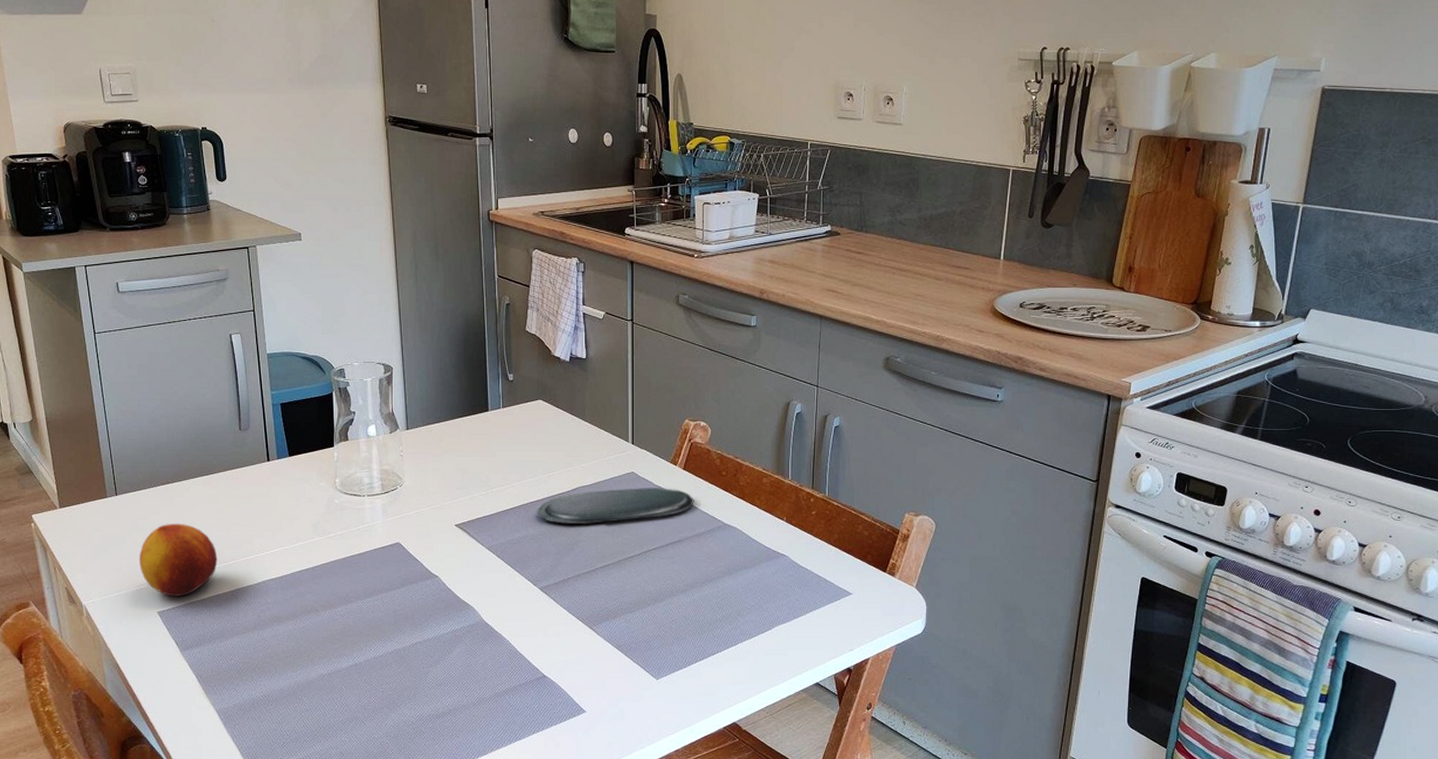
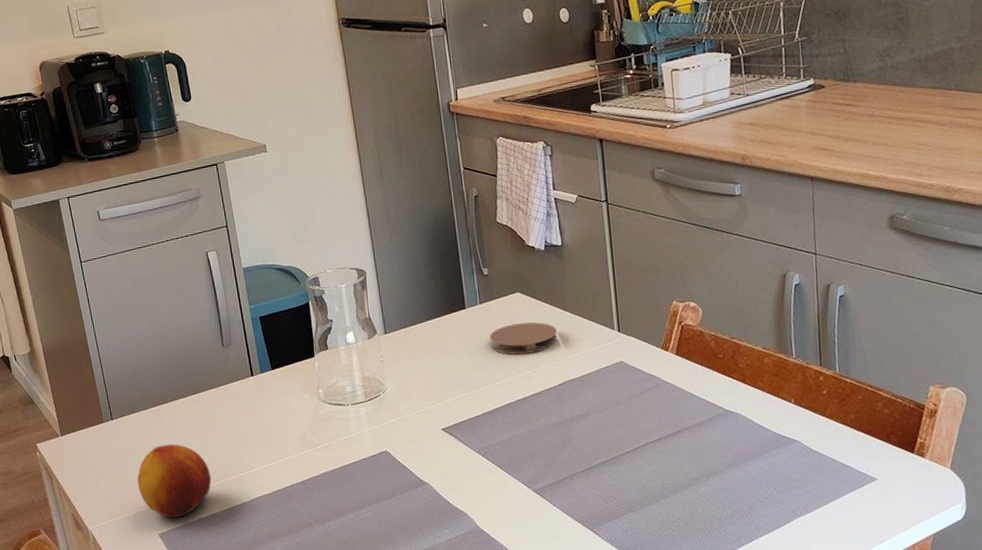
coaster: none [509,428,574,460] -> present [489,322,557,355]
oval tray: present [536,488,694,524] -> none [523,376,691,421]

